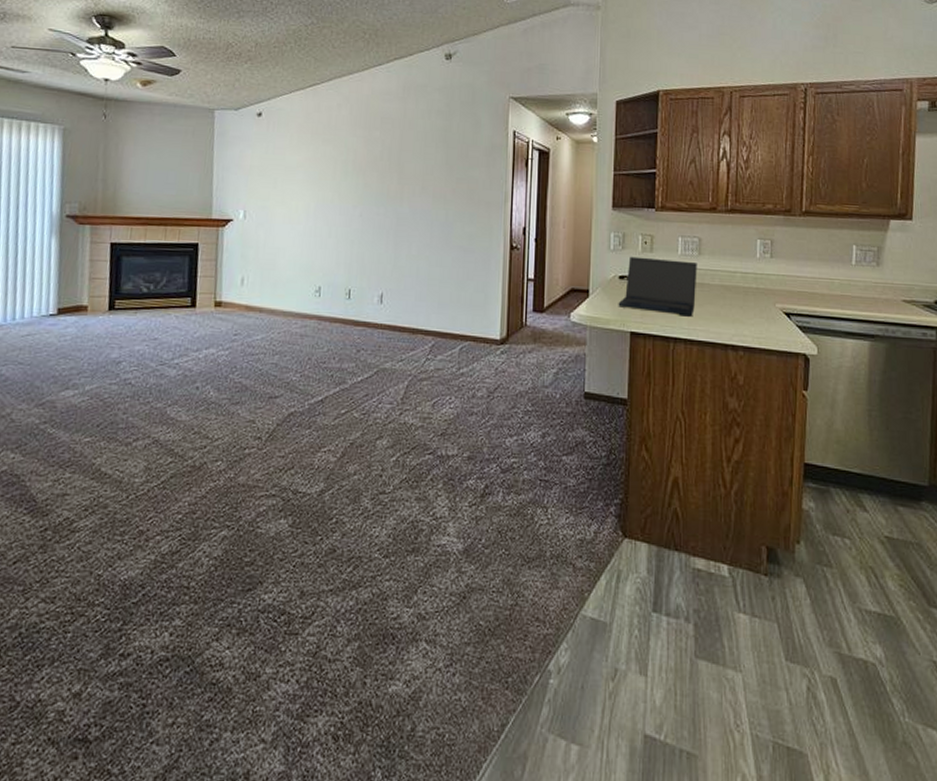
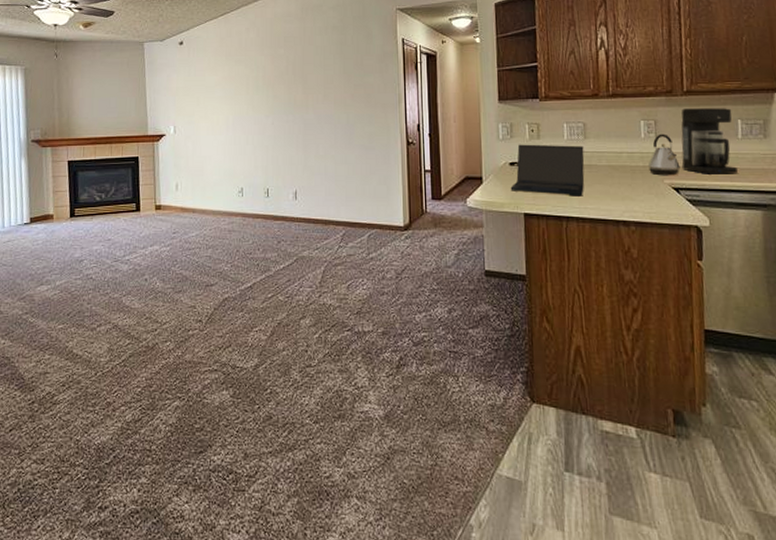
kettle: none [760,254,793,300] -> present [647,134,681,176]
coffee maker: none [794,230,849,302] -> present [681,108,738,174]

